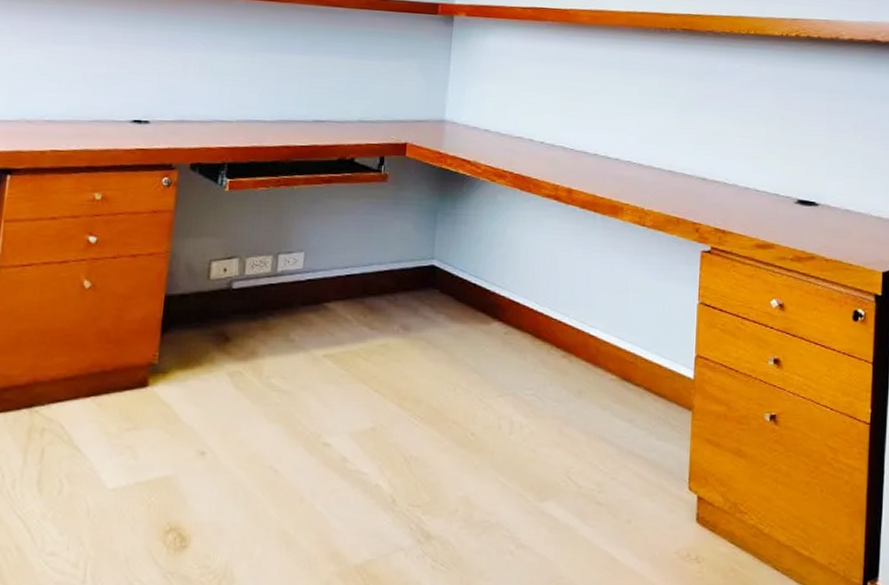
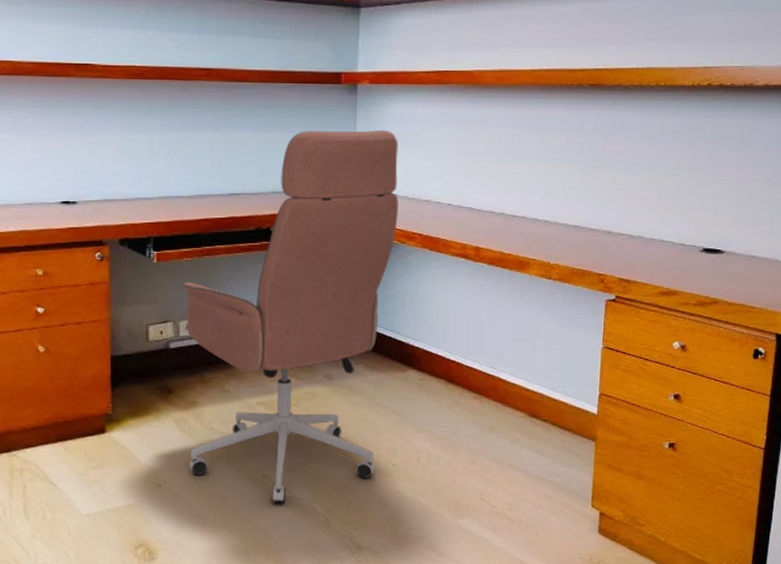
office chair: none [240,59,493,480] -> present [182,130,398,504]

